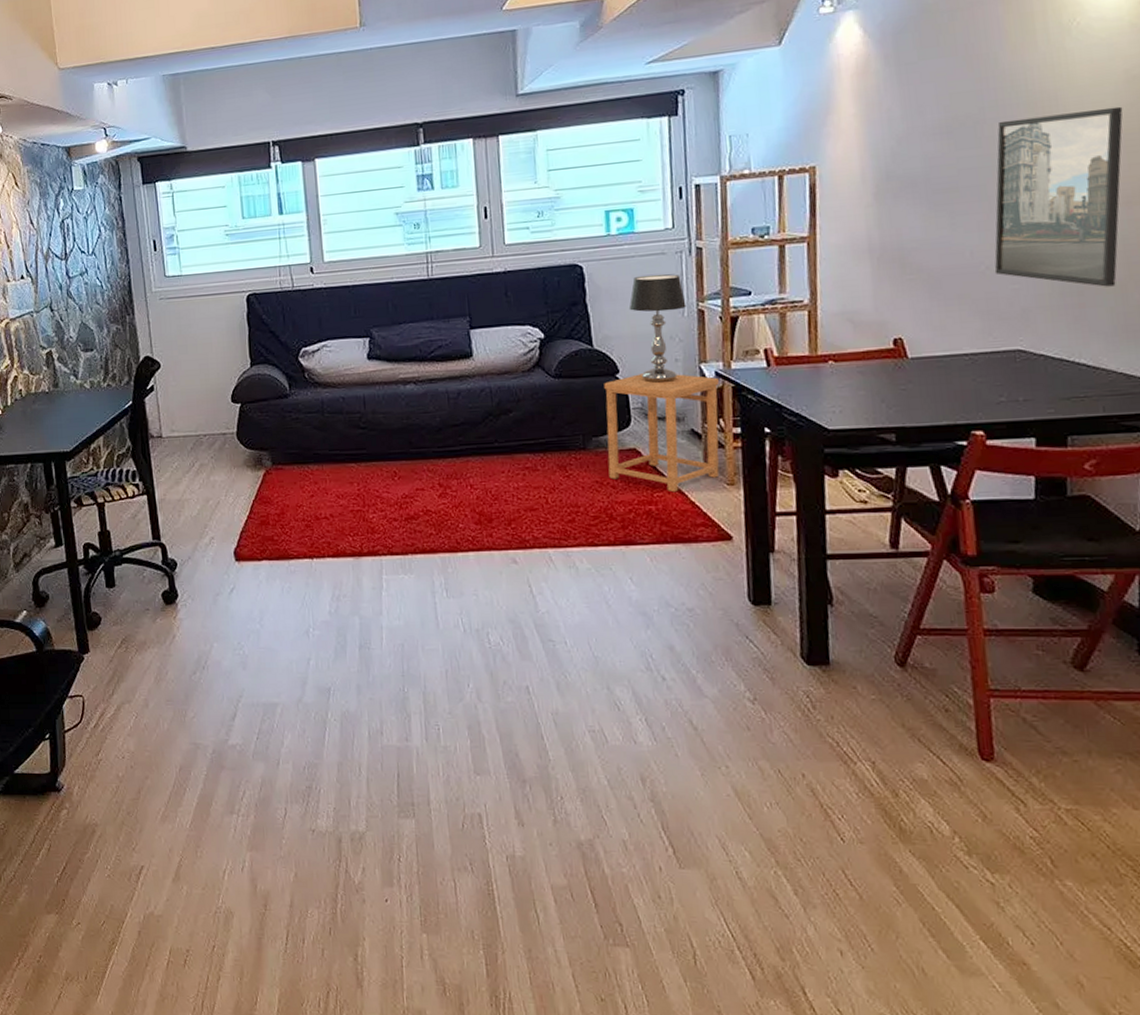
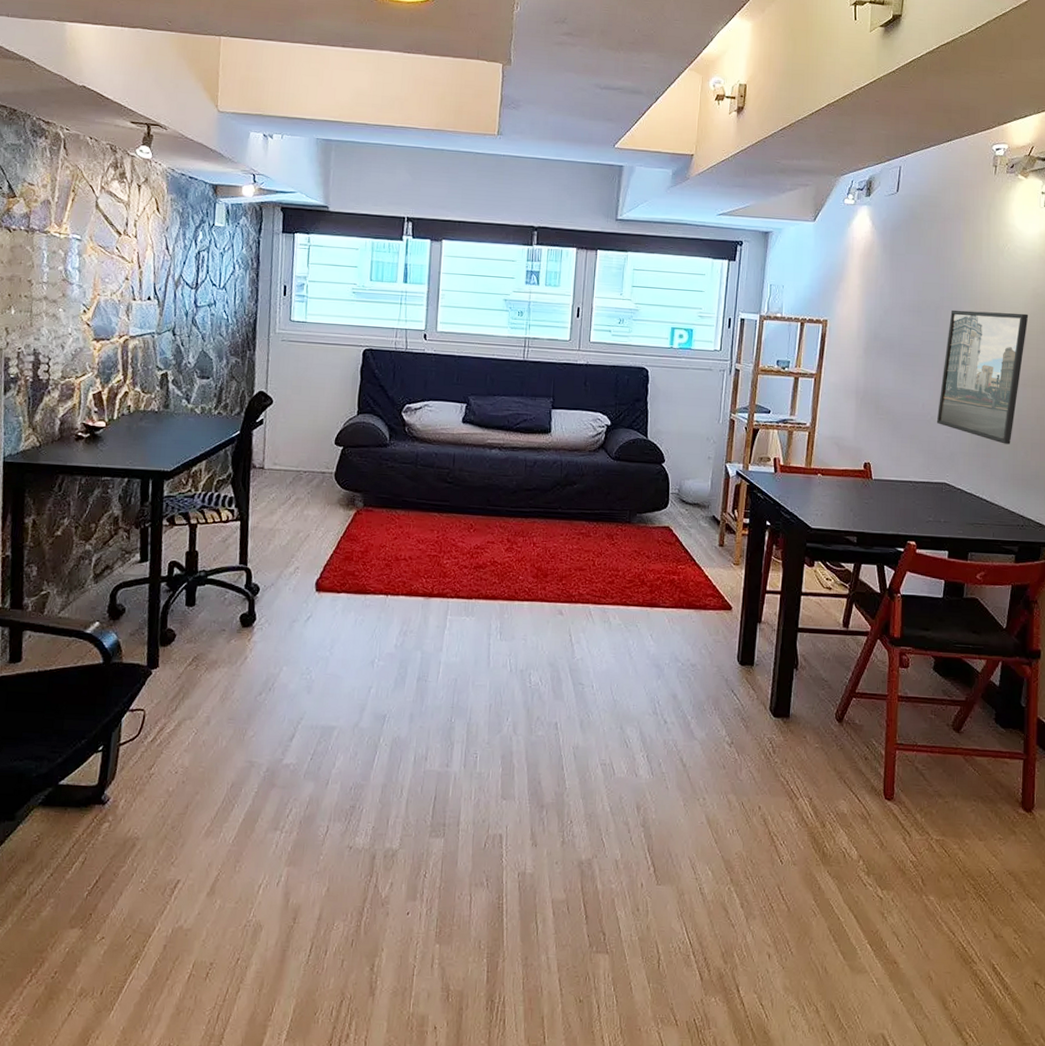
side table: present [604,373,720,493] -> none [646,465,738,567]
table lamp: present [628,274,687,383] -> none [679,385,722,475]

